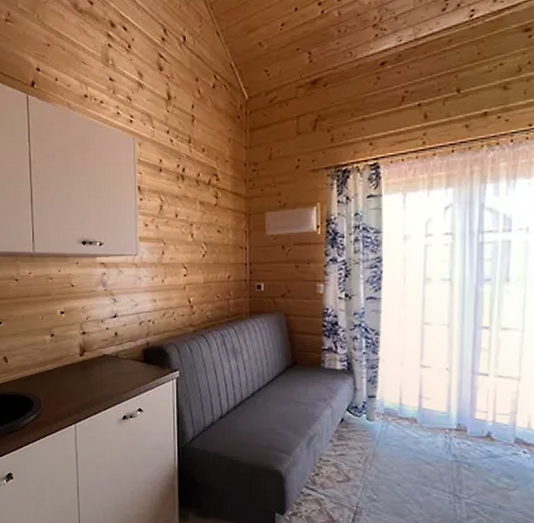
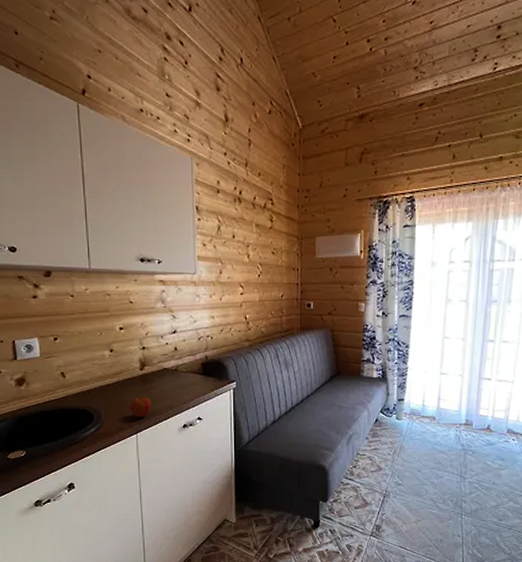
apple: none [69,384,91,407] -> present [129,397,152,418]

